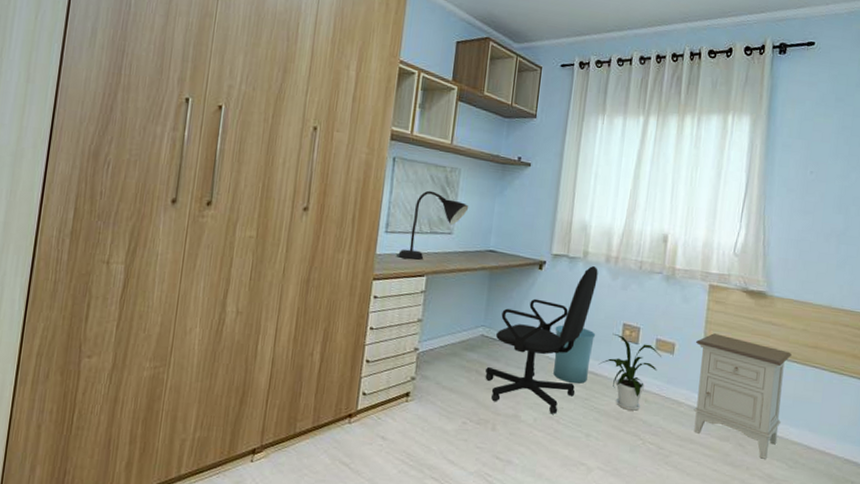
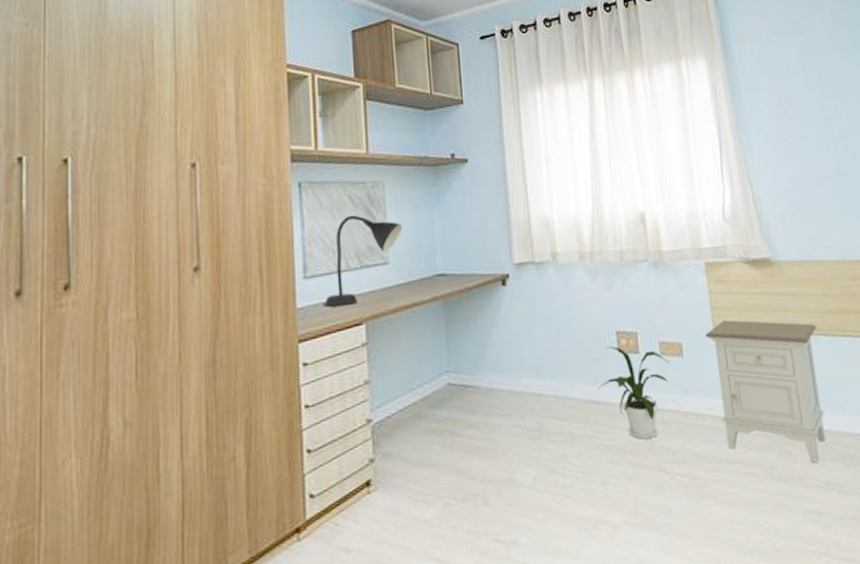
office chair: present [485,266,598,414] -> none [462,268,577,468]
waste bin: present [553,325,596,383] -> none [536,347,588,421]

